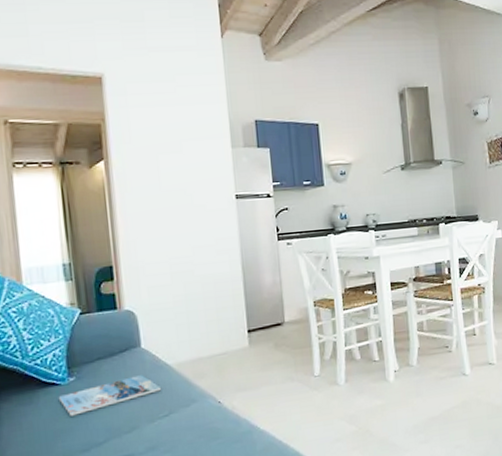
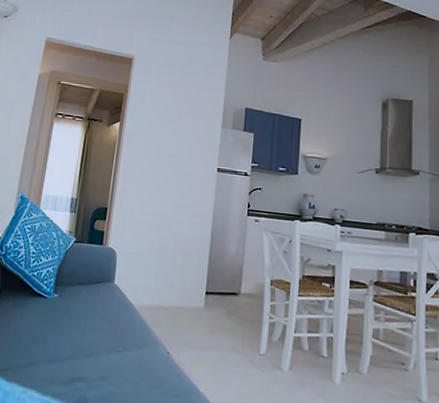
magazine: present [58,375,162,416] -> none [42,306,123,328]

